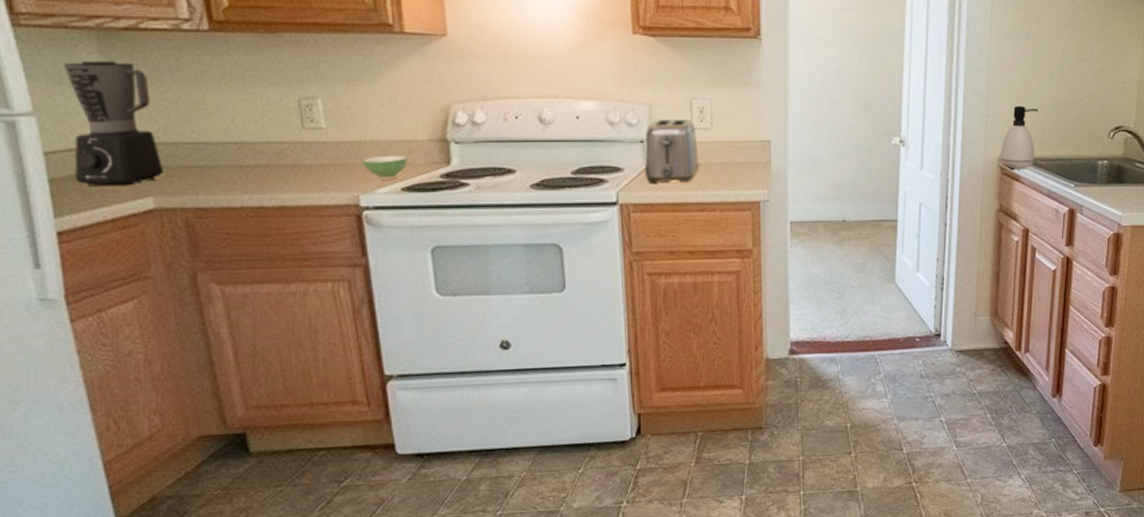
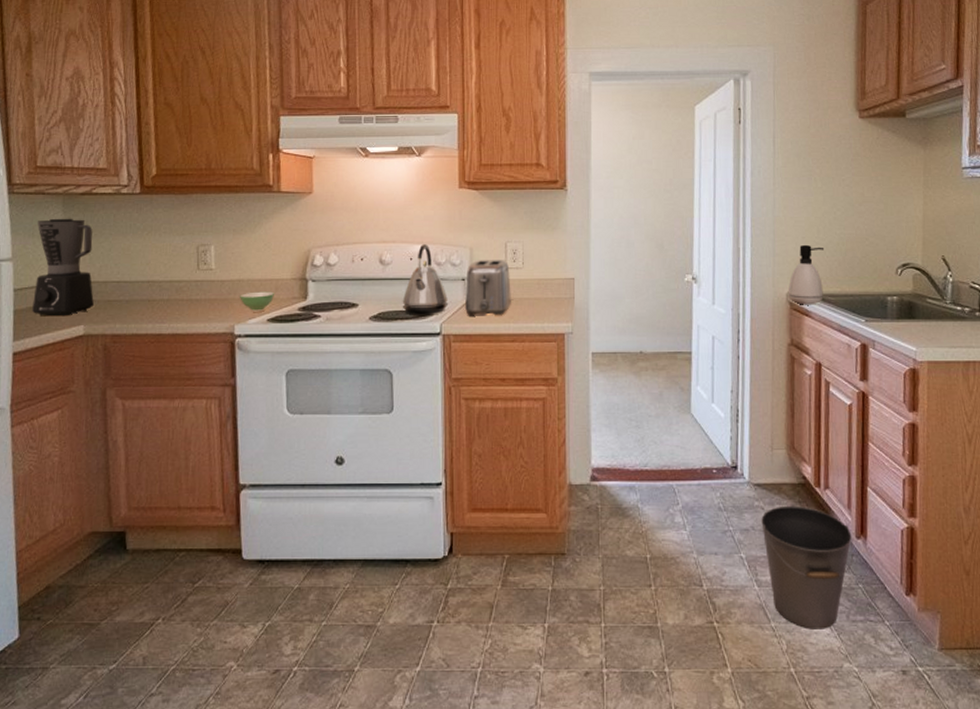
kettle: none [569,99,624,183] -> present [402,243,448,315]
bucket: none [962,369,1049,483] -> present [761,505,854,630]

